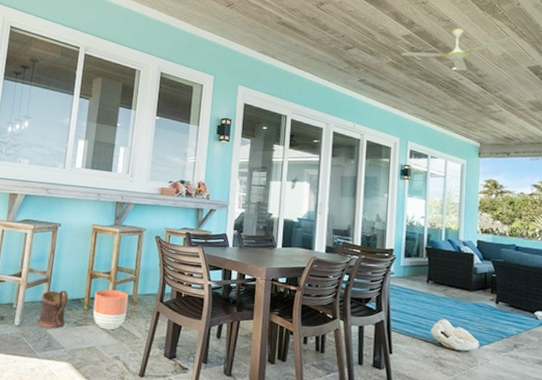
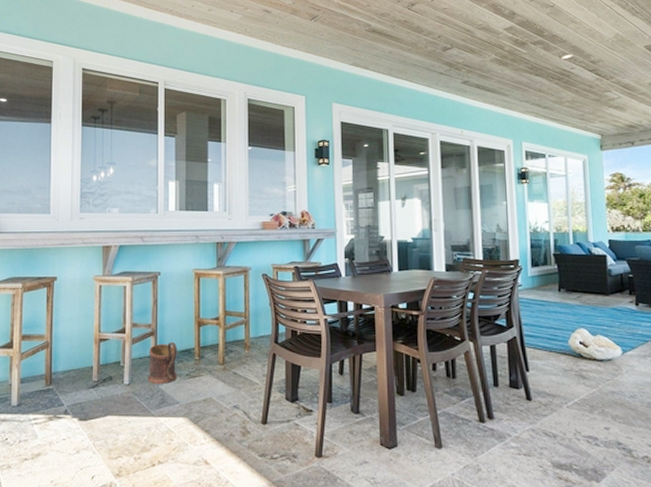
planter: present [92,289,129,330] -> none [205,336,241,379]
ceiling fan: present [401,28,515,71] -> none [504,13,628,59]

